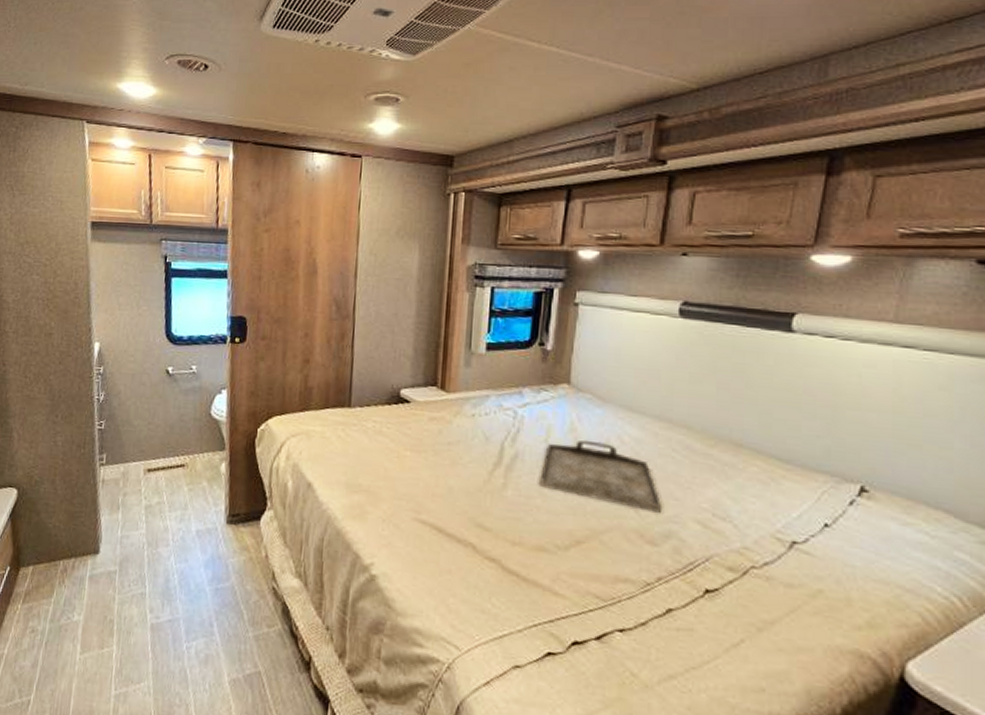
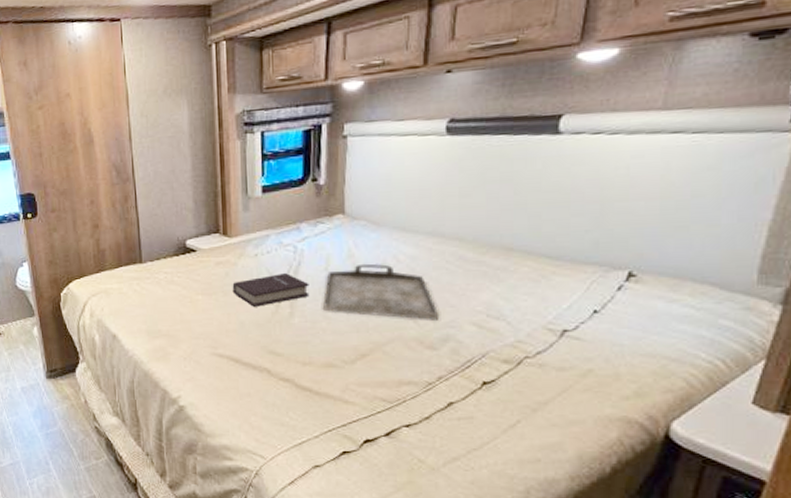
book: none [444,438,527,473] -> present [232,273,310,307]

